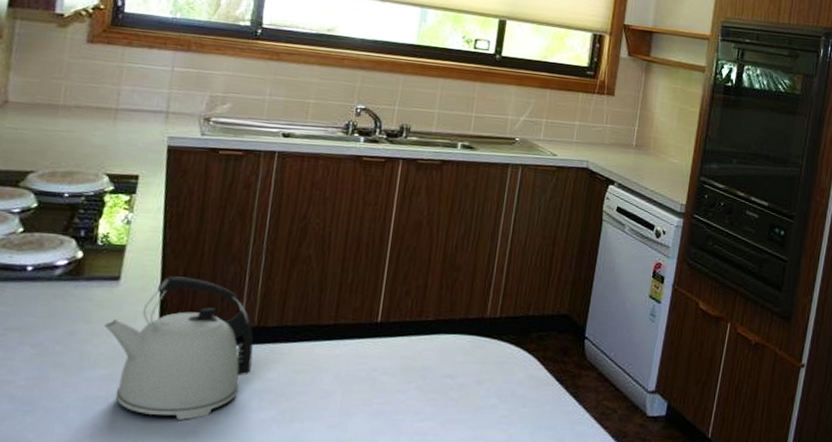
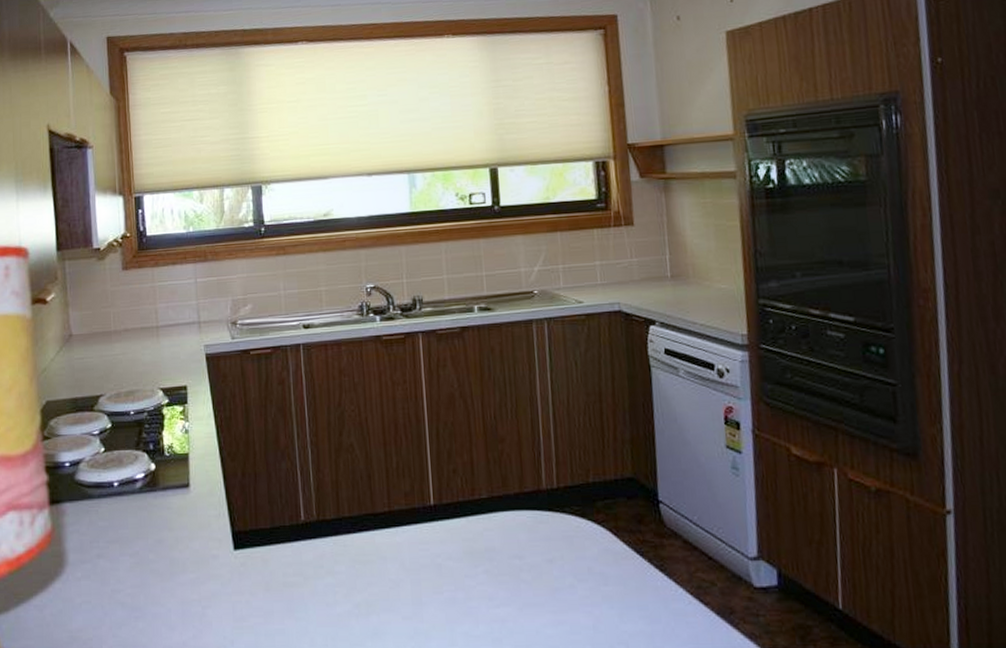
kettle: present [103,276,253,420] -> none [184,478,320,618]

